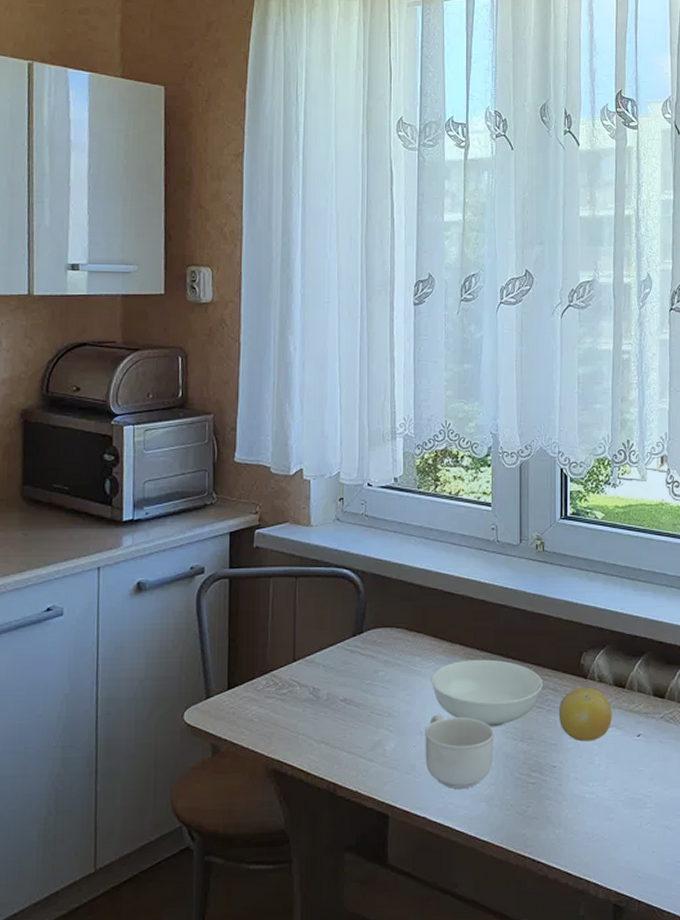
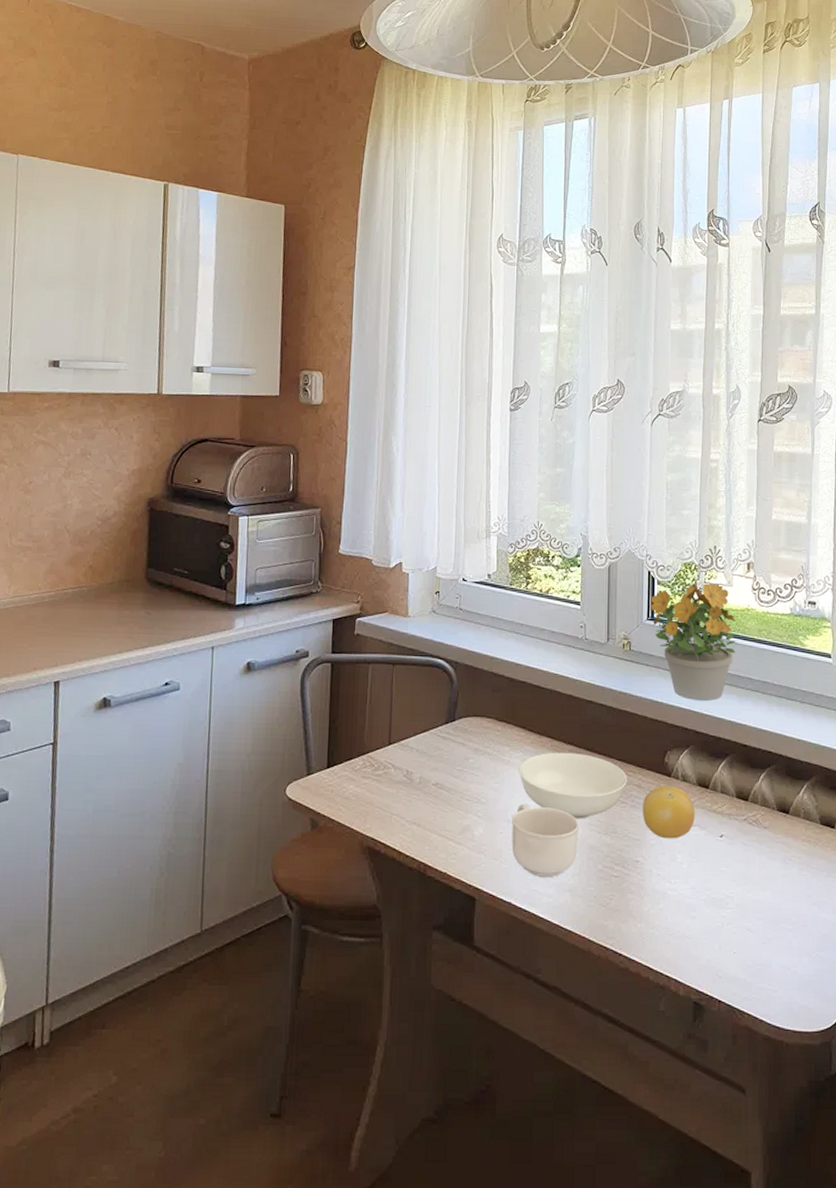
flowerpot: none [564,476,651,600] -> present [651,581,736,702]

